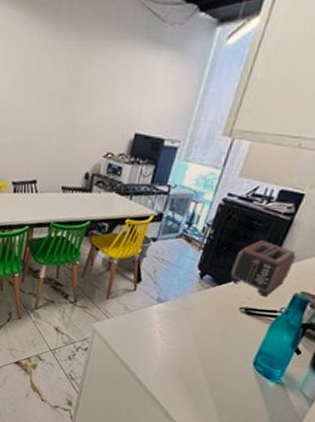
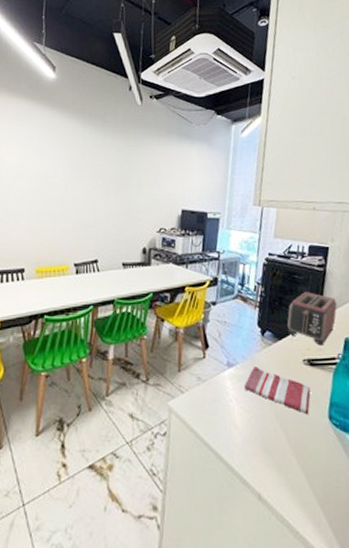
dish towel: none [171,306,241,358] -> present [245,367,311,415]

